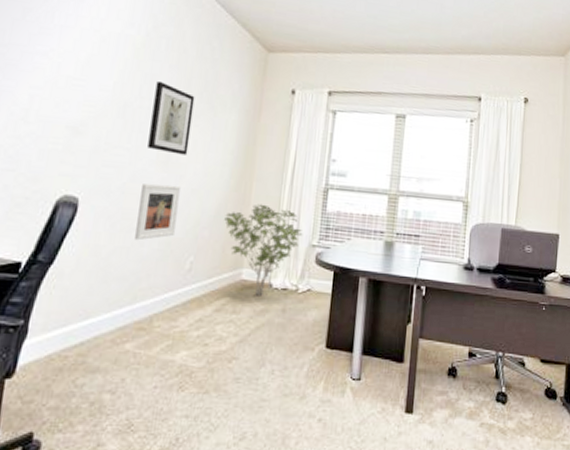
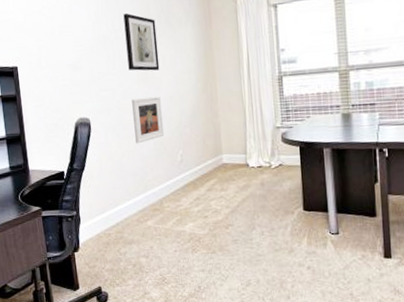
shrub: present [224,203,303,296] -> none [199,99,267,175]

